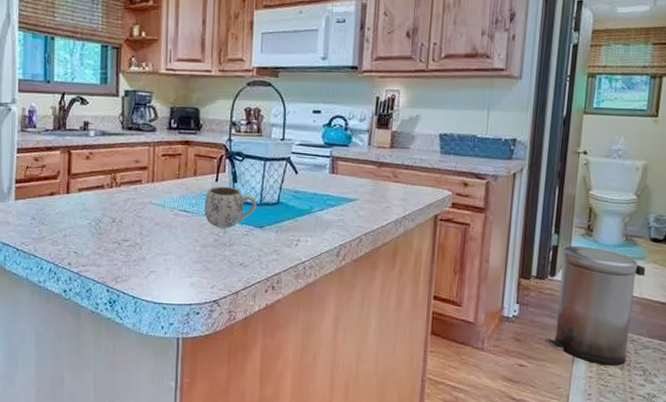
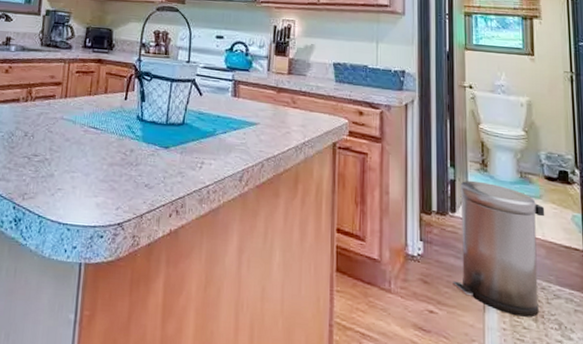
mug: present [204,186,257,229] -> none [113,104,163,148]

